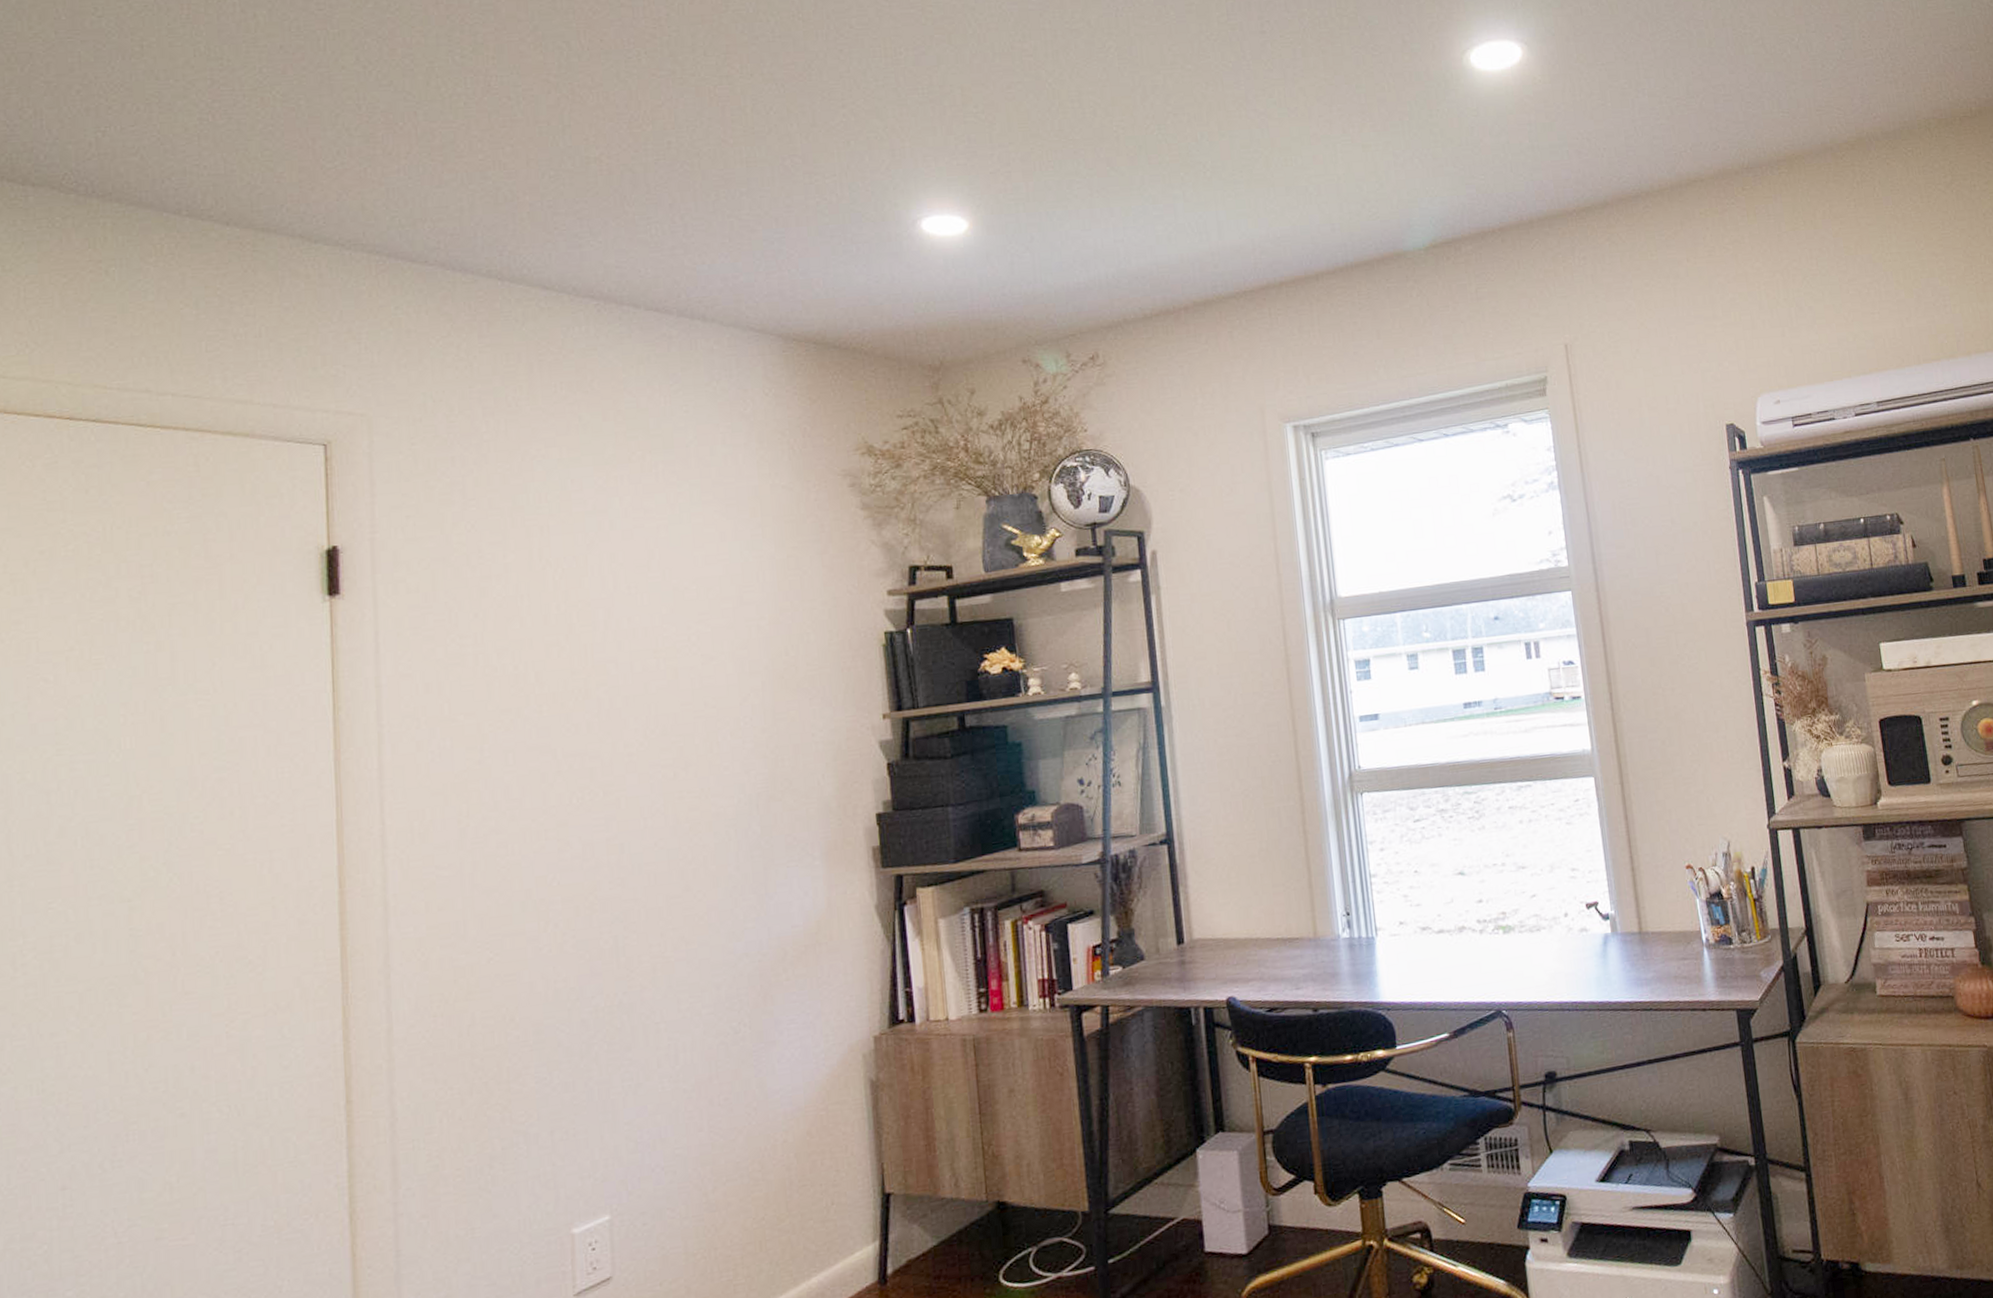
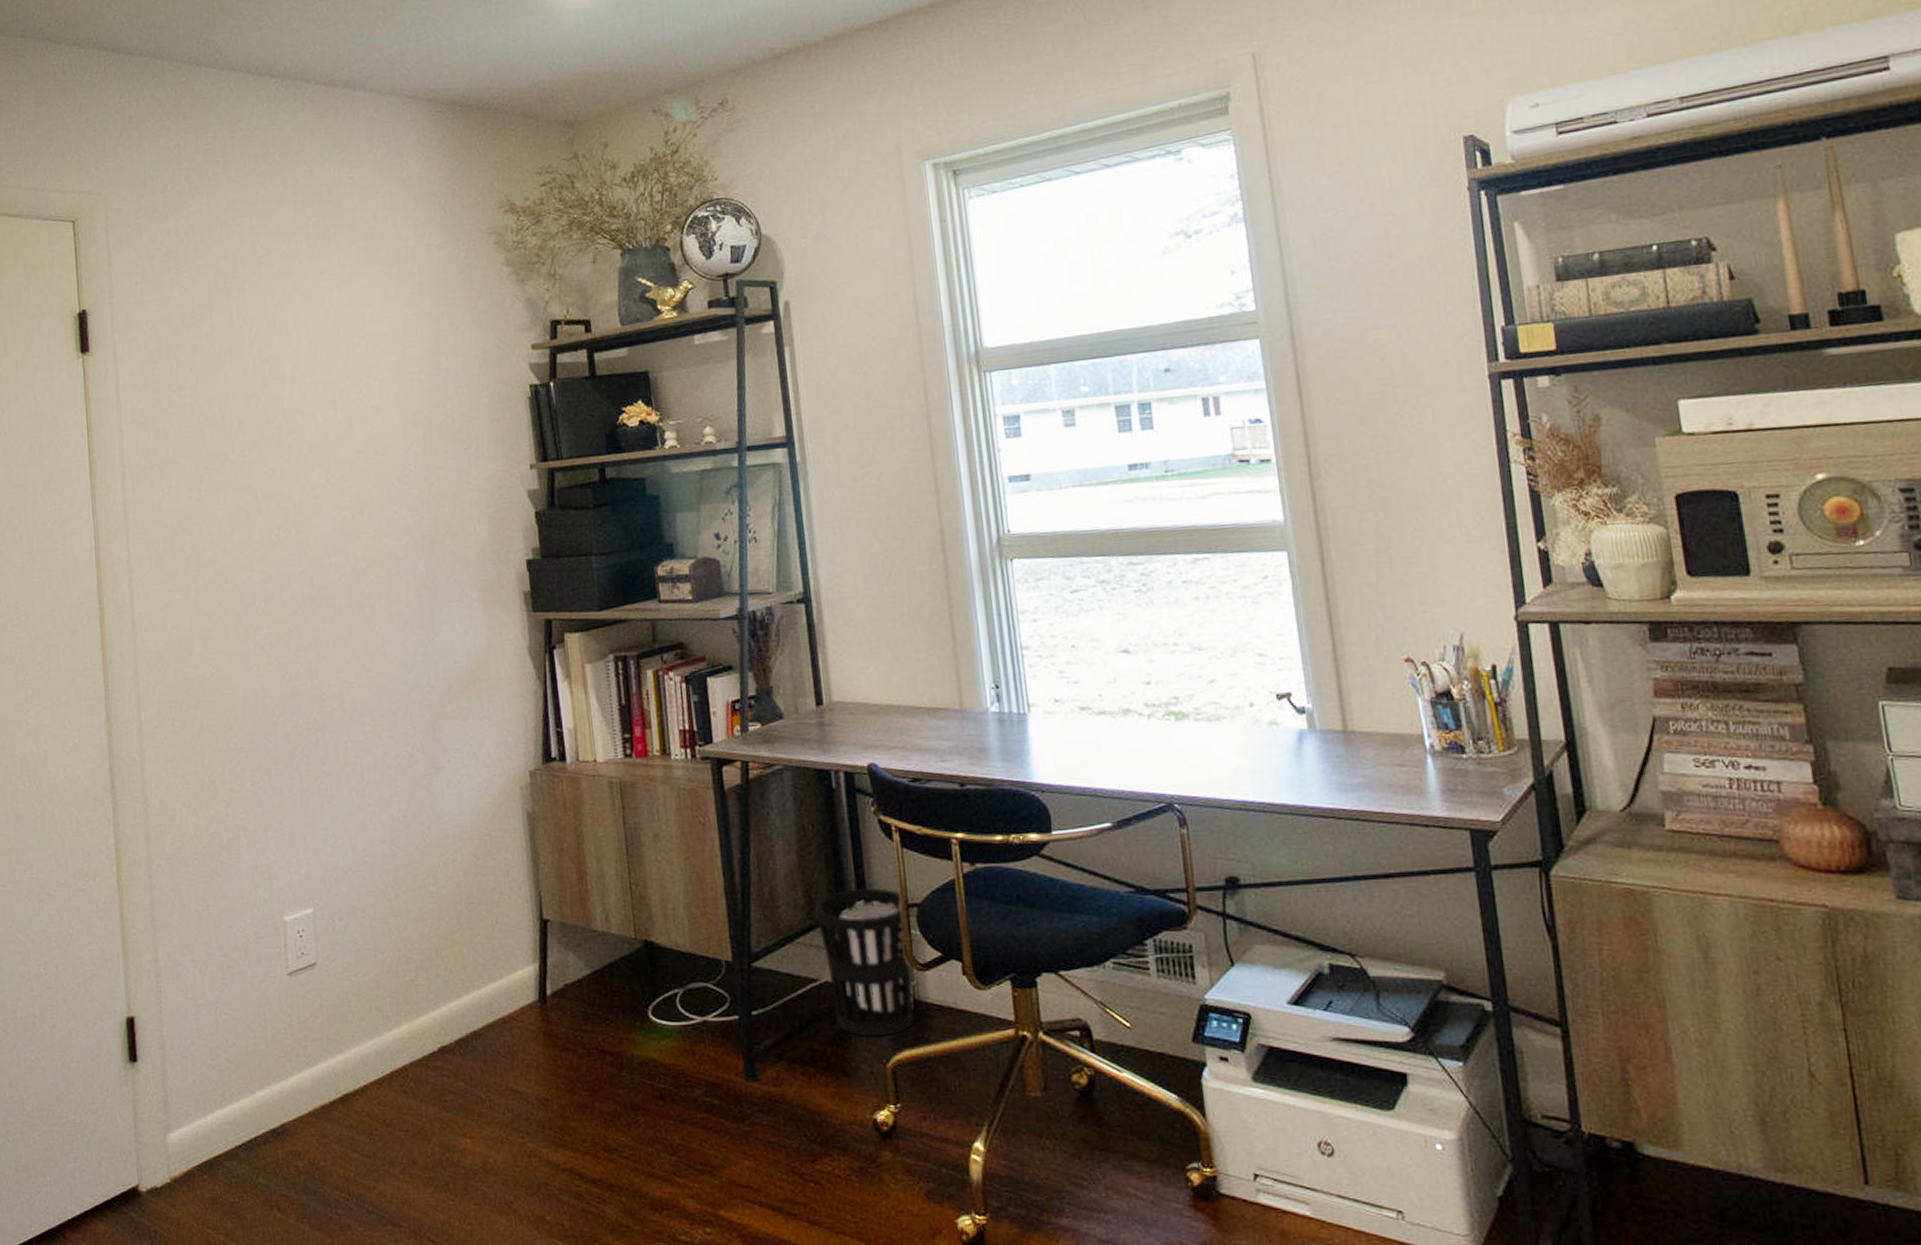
wastebasket: none [1173,1118,1269,1270] -> present [815,887,914,1037]

